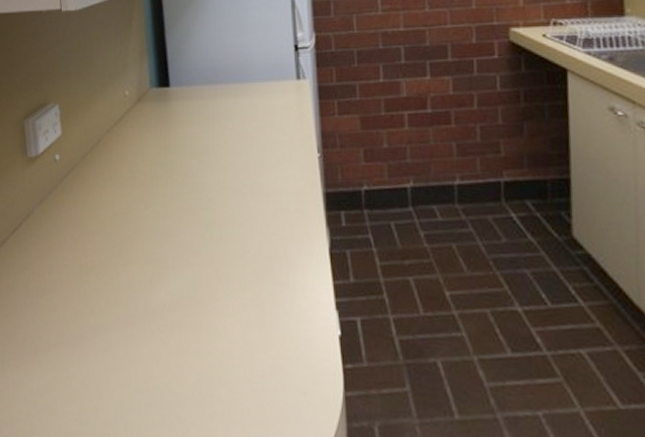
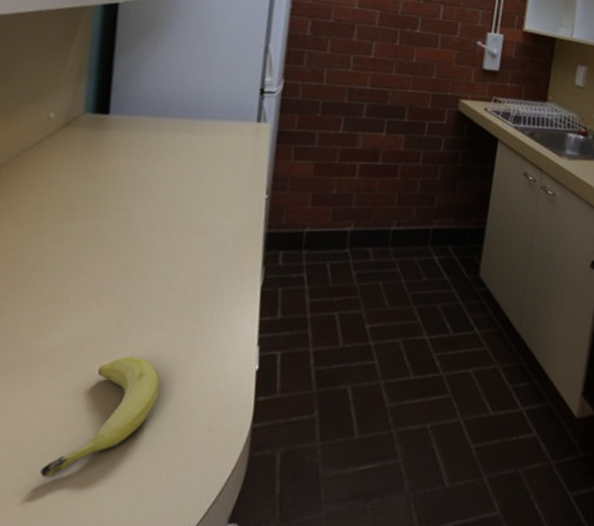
fruit: none [169,315,253,425] -> present [40,355,160,478]

